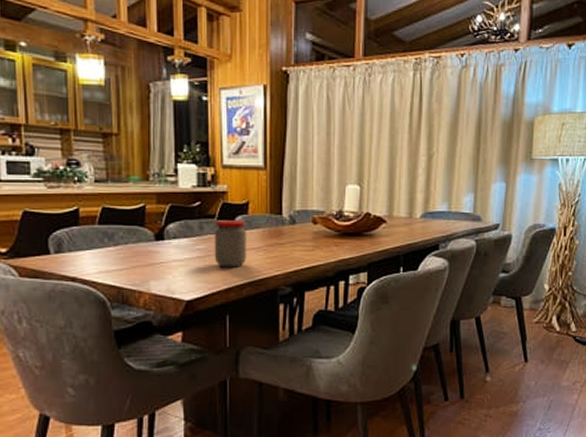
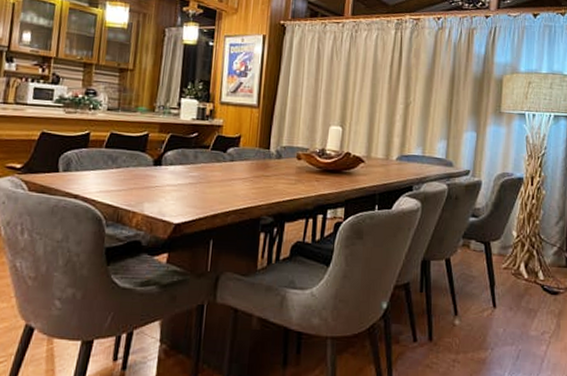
jar: present [214,220,247,268] -> none [204,151,237,196]

